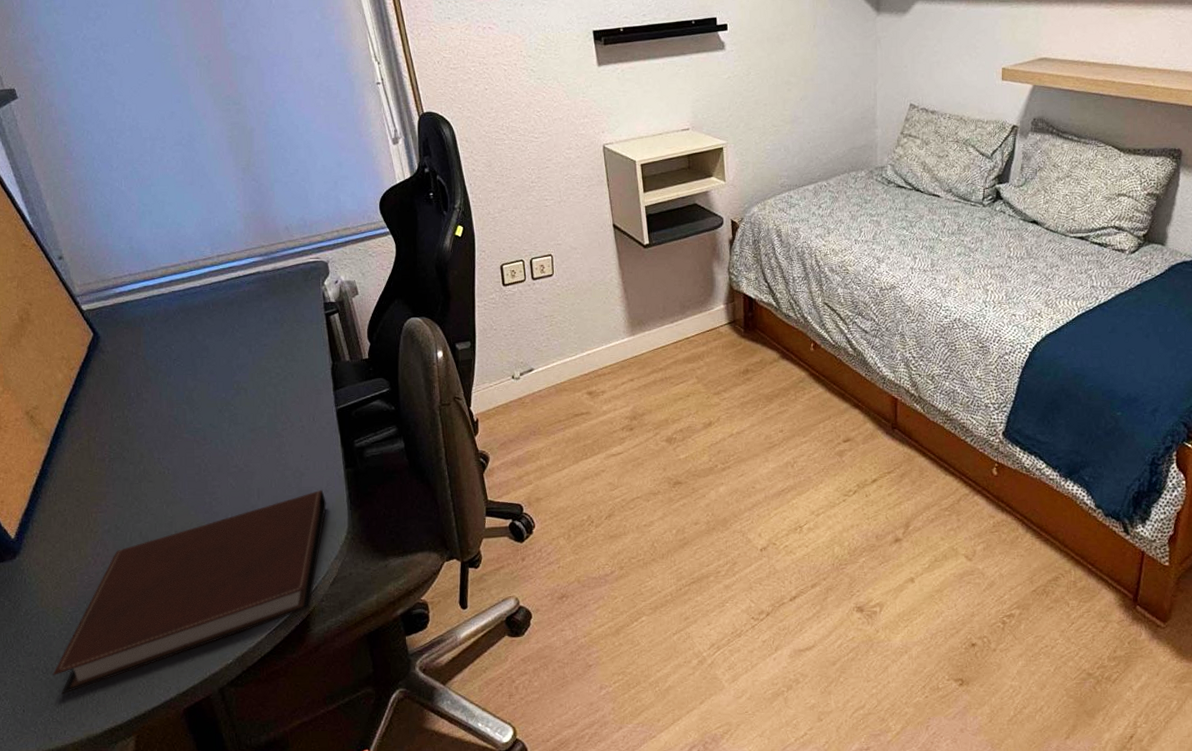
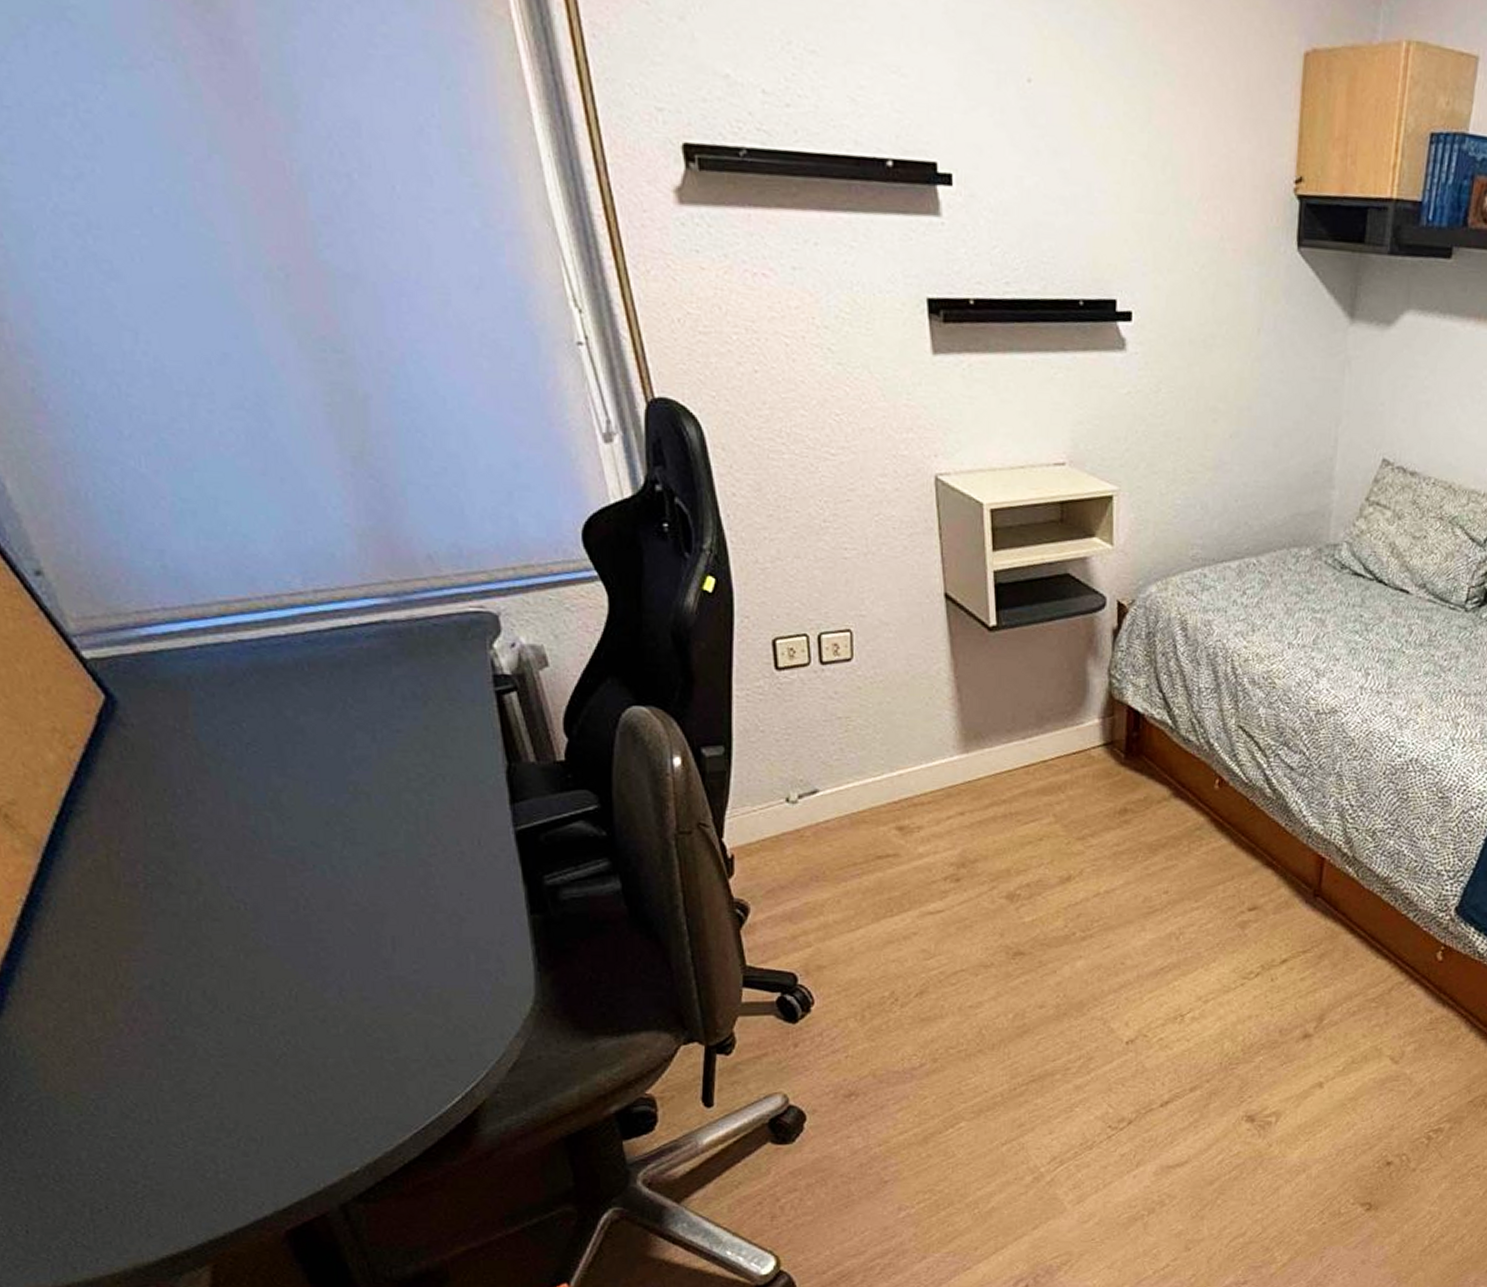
notebook: present [53,489,326,694] -> none [71,942,501,1210]

